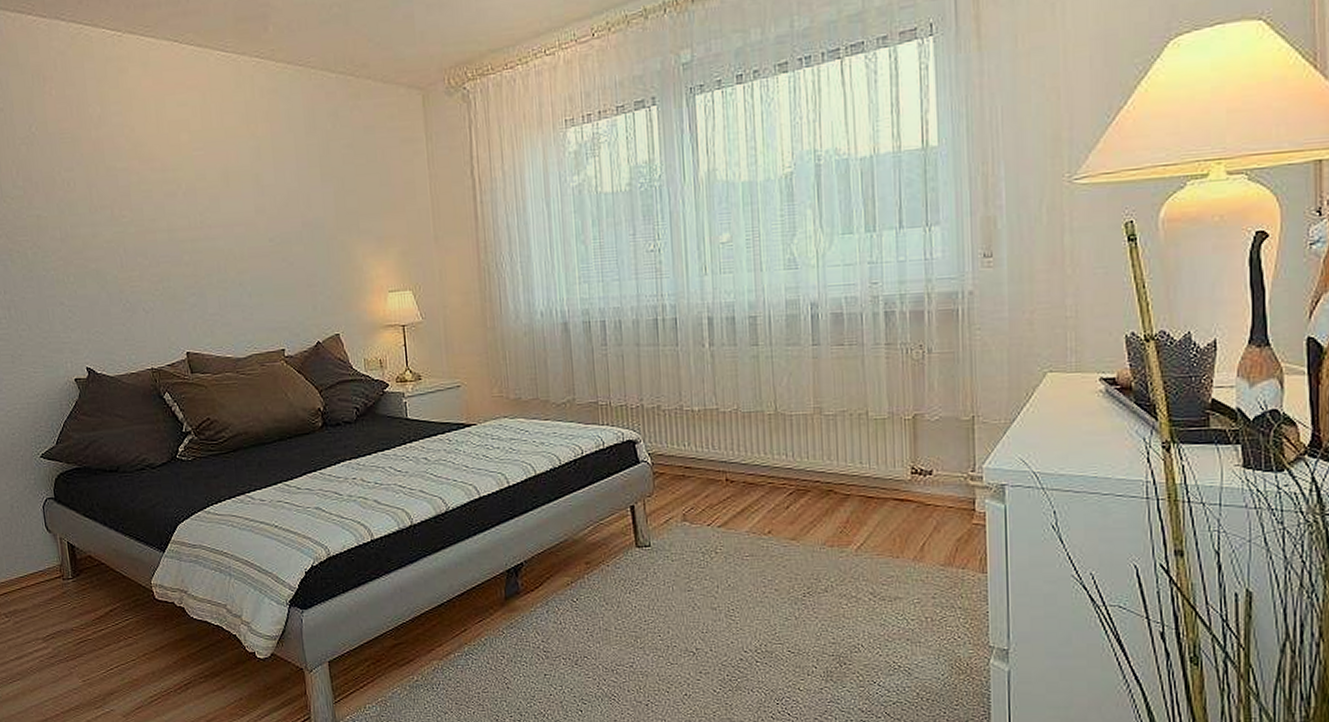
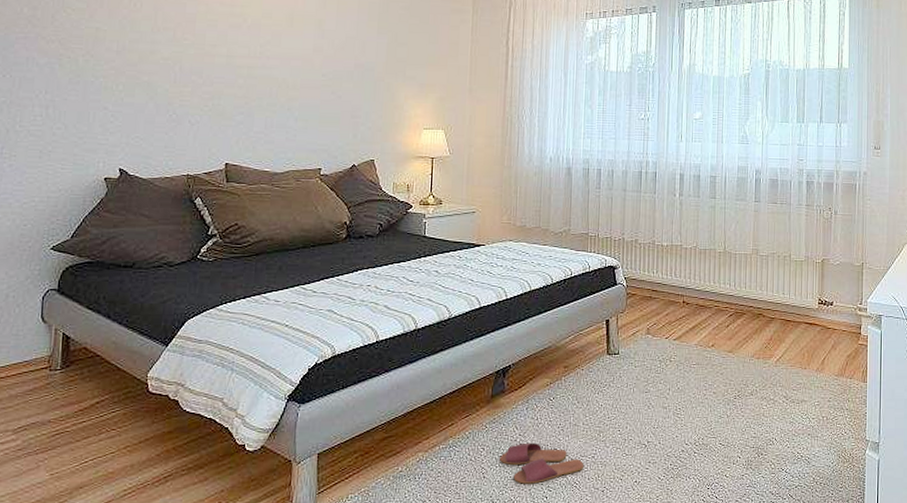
slippers: none [523,649,622,696] -> present [500,442,584,484]

